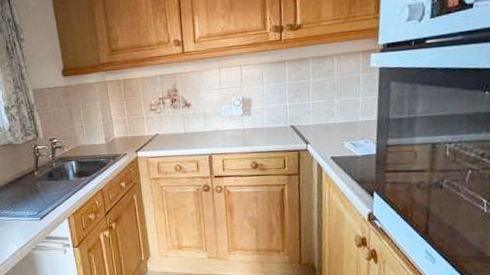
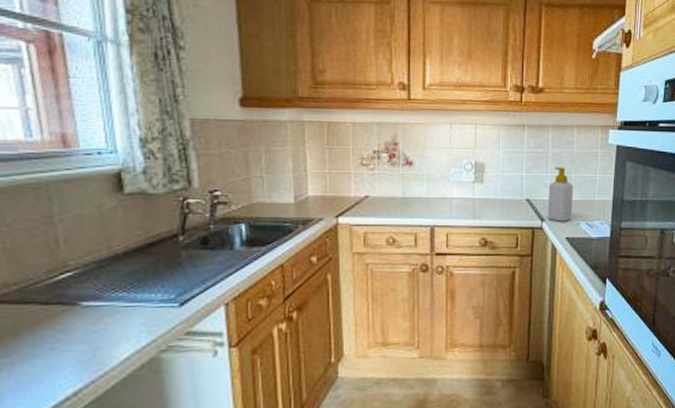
soap bottle: none [311,94,337,144] -> present [547,167,574,222]

